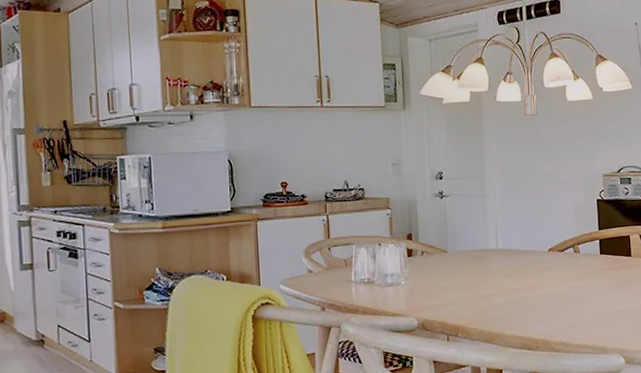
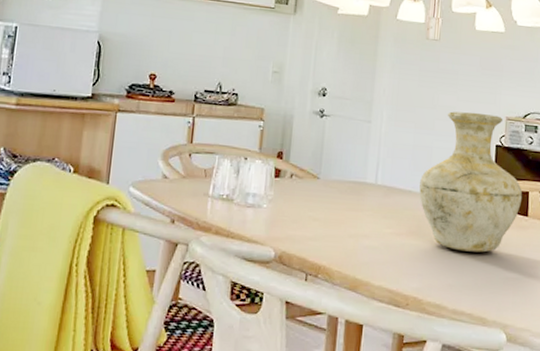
vase: none [535,173,625,295] -> present [419,111,523,253]

